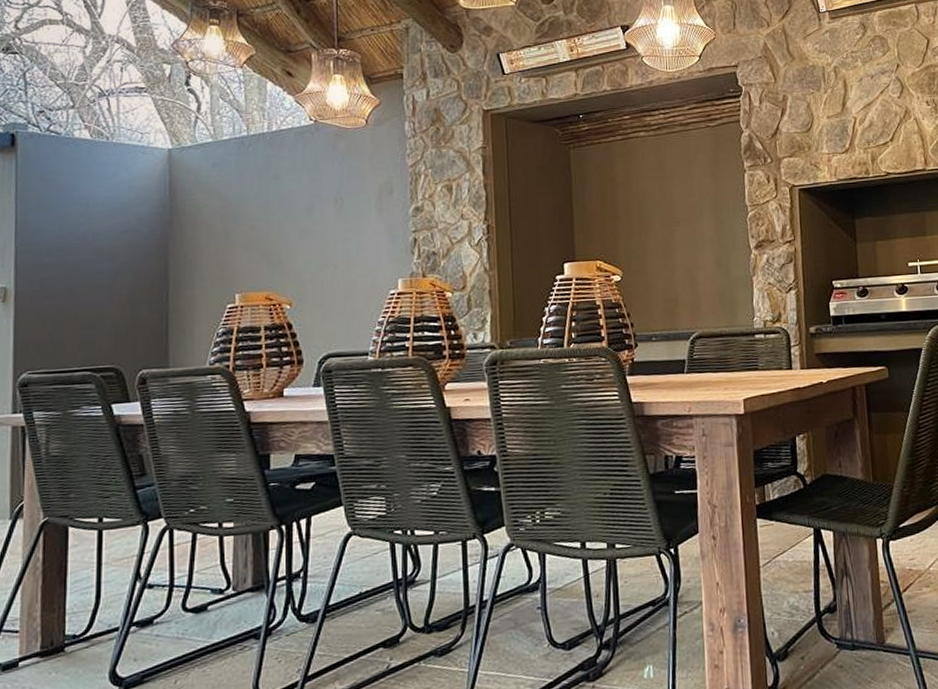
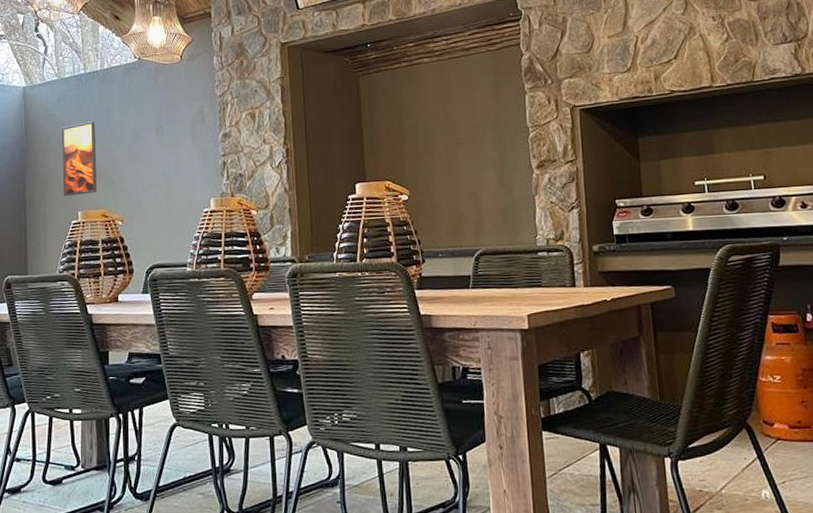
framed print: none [216,191,260,276] -> present [62,121,97,196]

